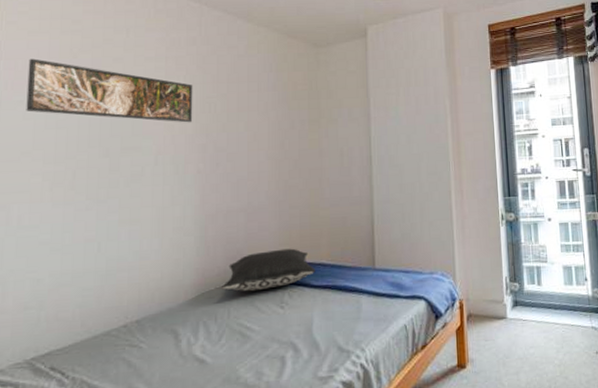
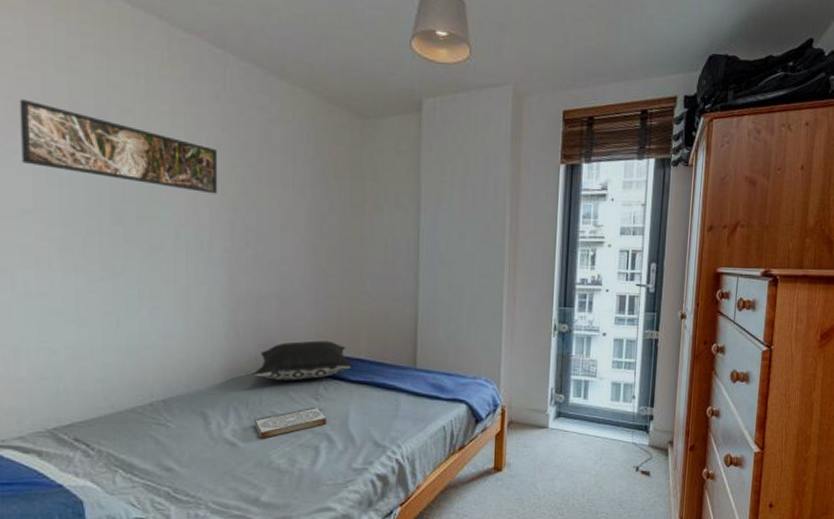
book: none [223,315,291,353] -> present [255,406,326,439]

